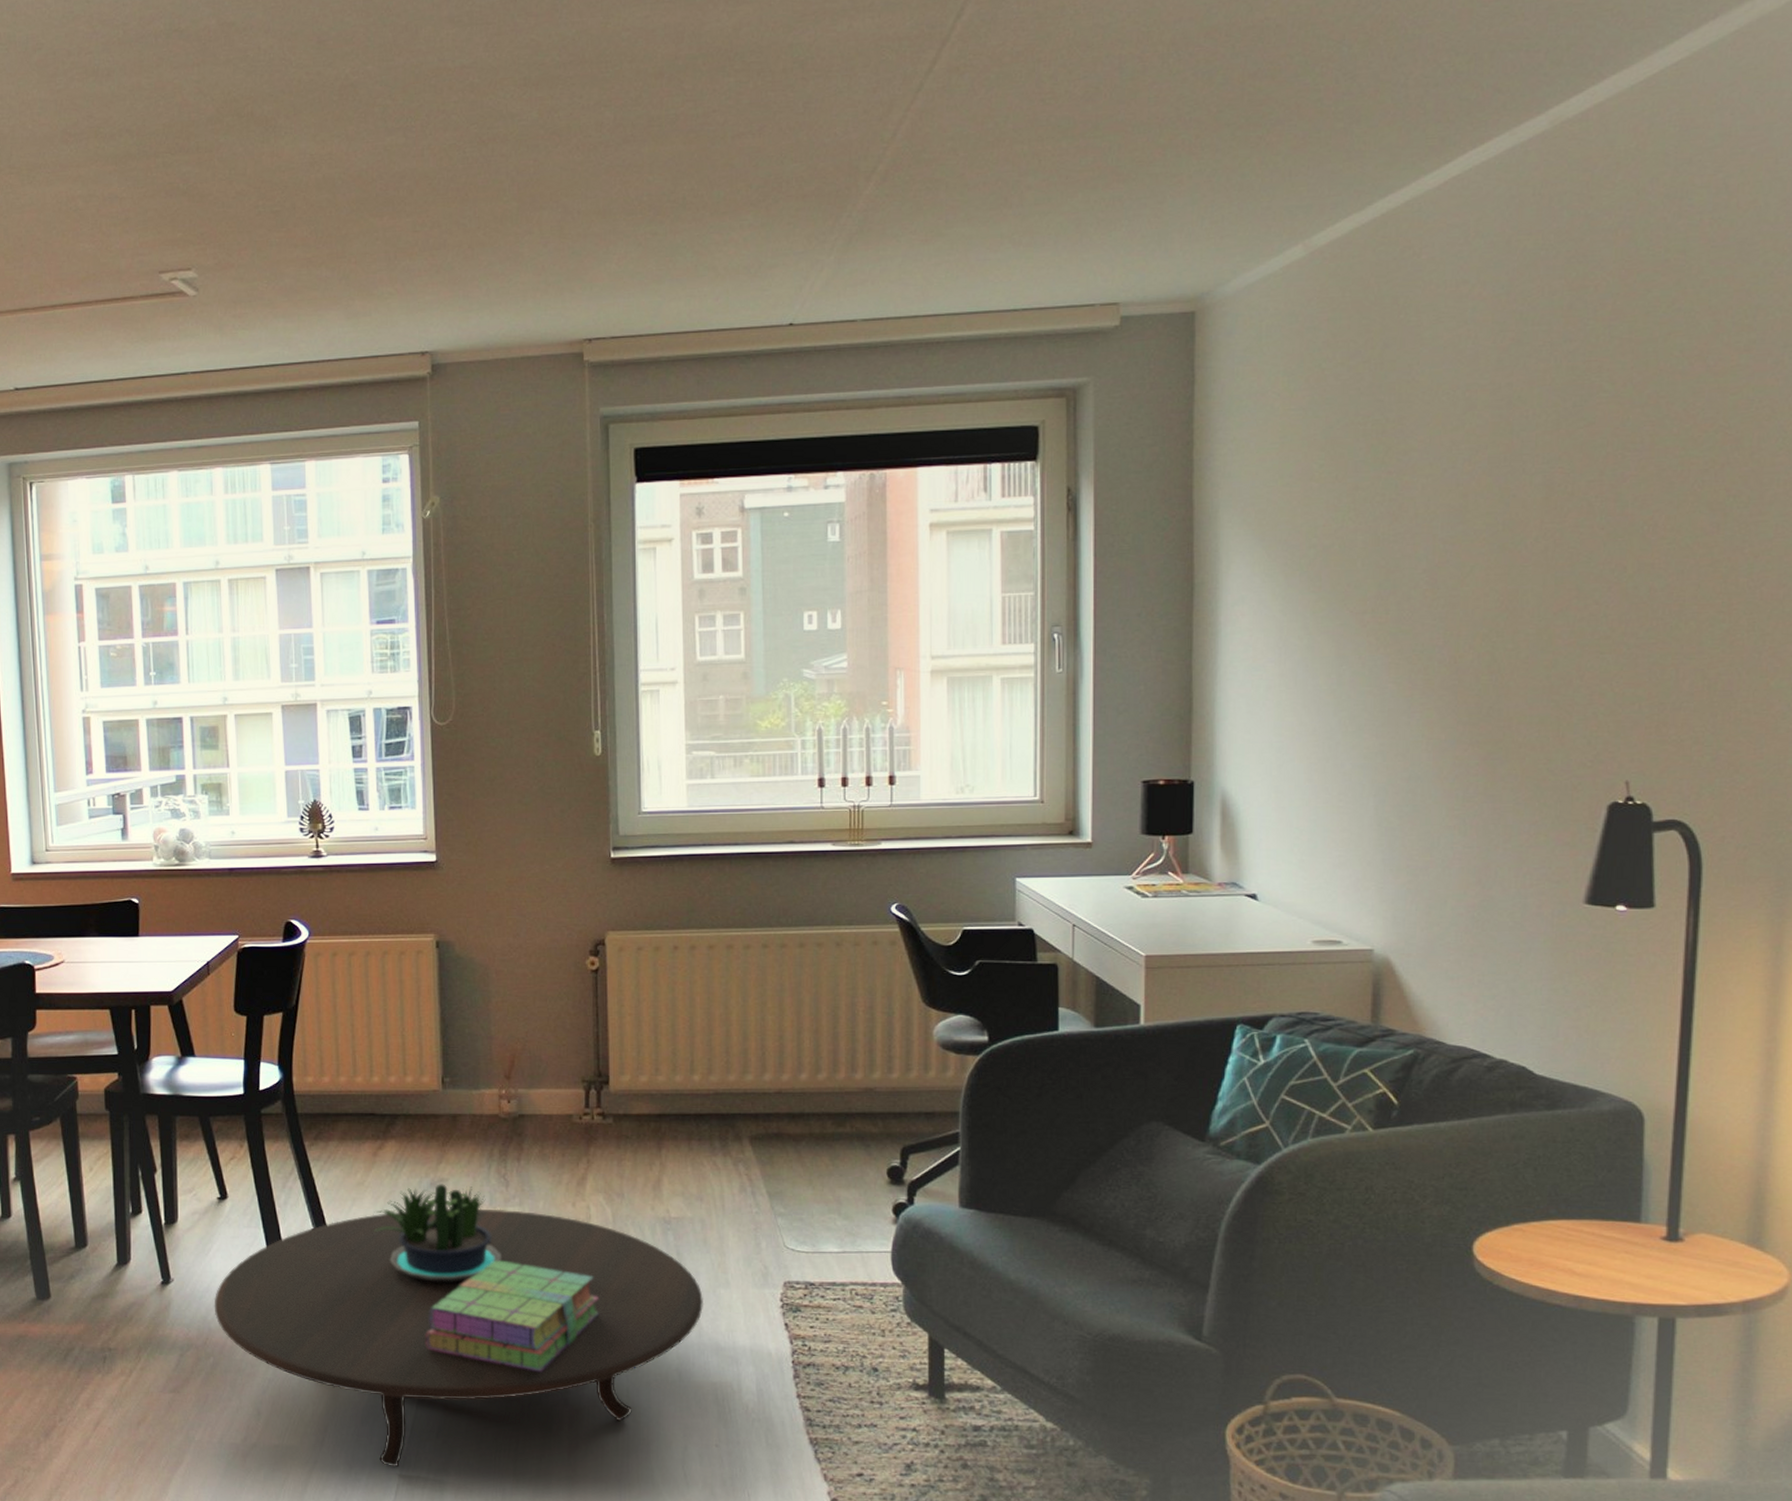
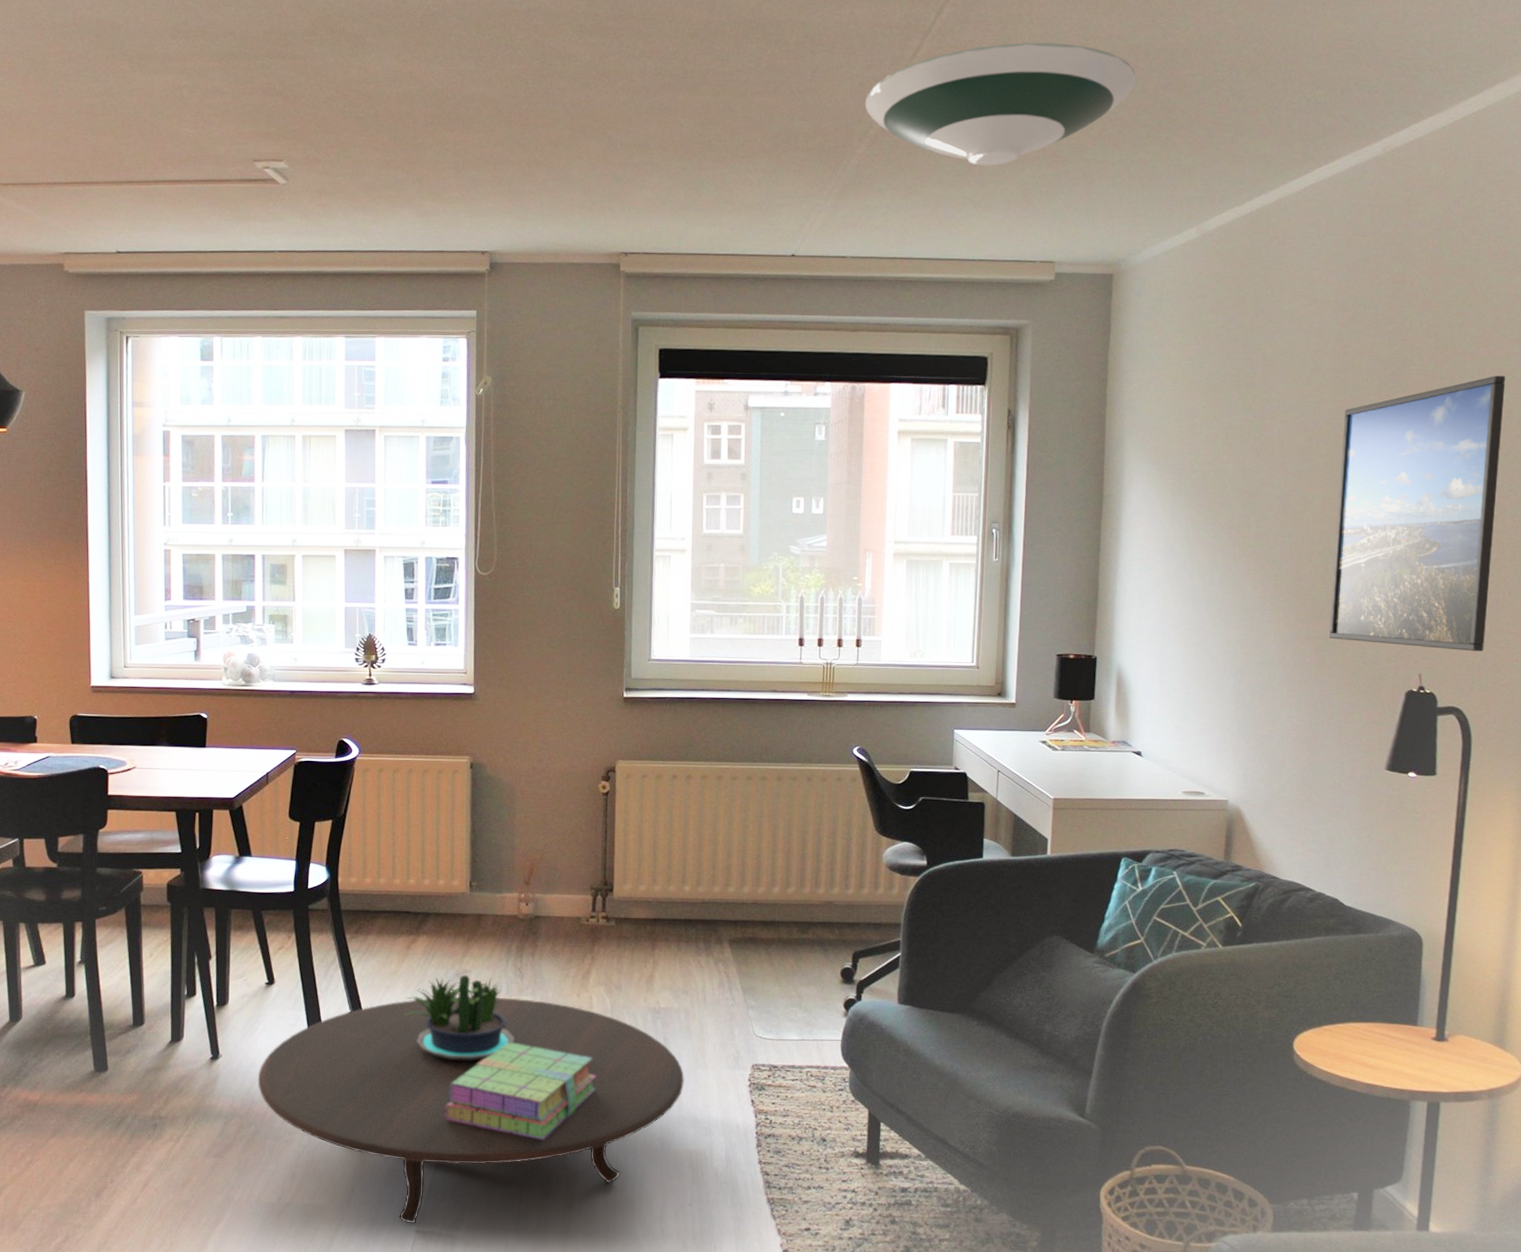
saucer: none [870,34,1216,195] -> present [864,42,1137,166]
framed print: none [1500,396,1733,749] -> present [1328,376,1506,651]

